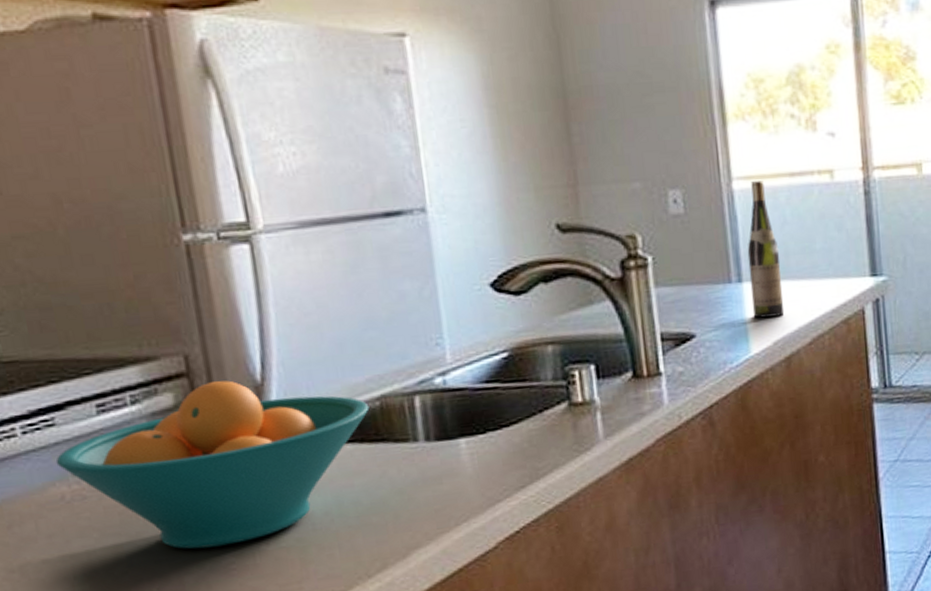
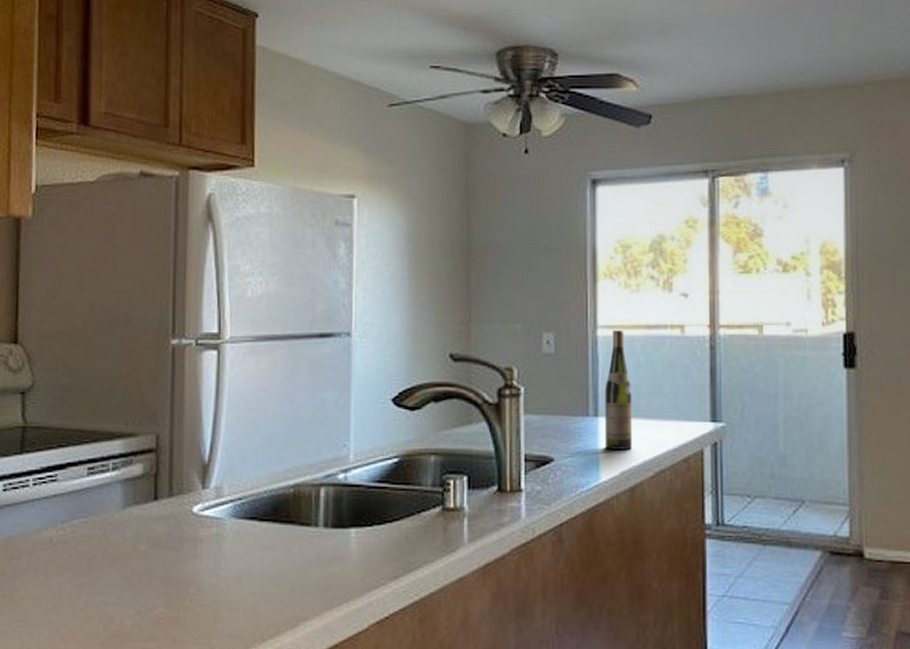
fruit bowl: present [55,380,370,550] -> none [51,459,285,597]

